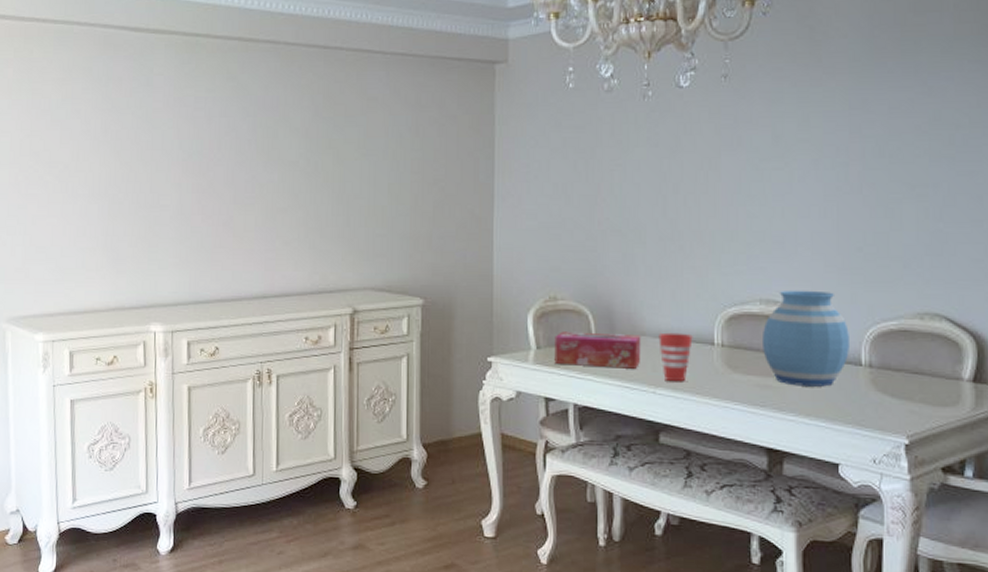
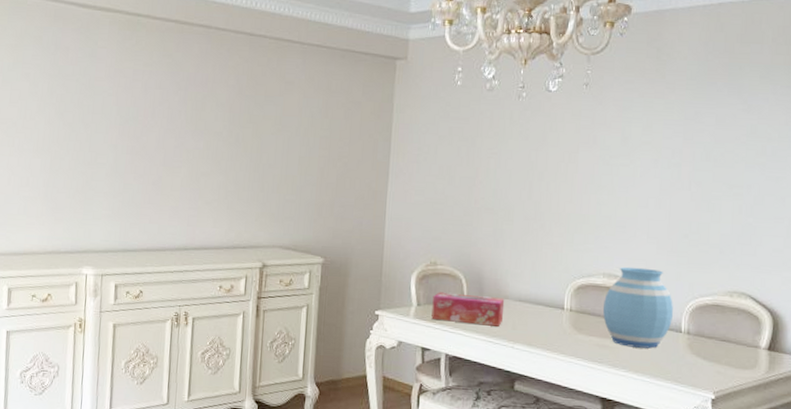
cup: present [658,332,693,382] -> none [519,297,547,340]

